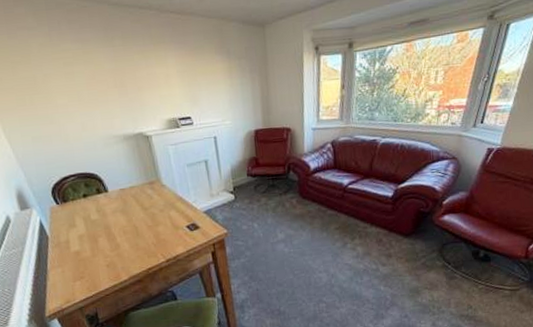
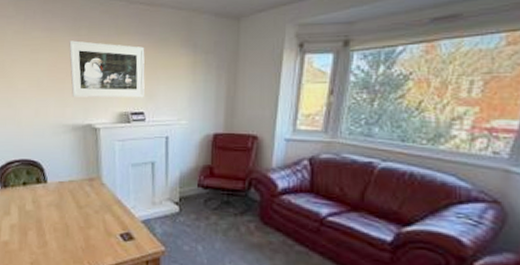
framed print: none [104,51,189,109] -> present [69,40,145,98]

